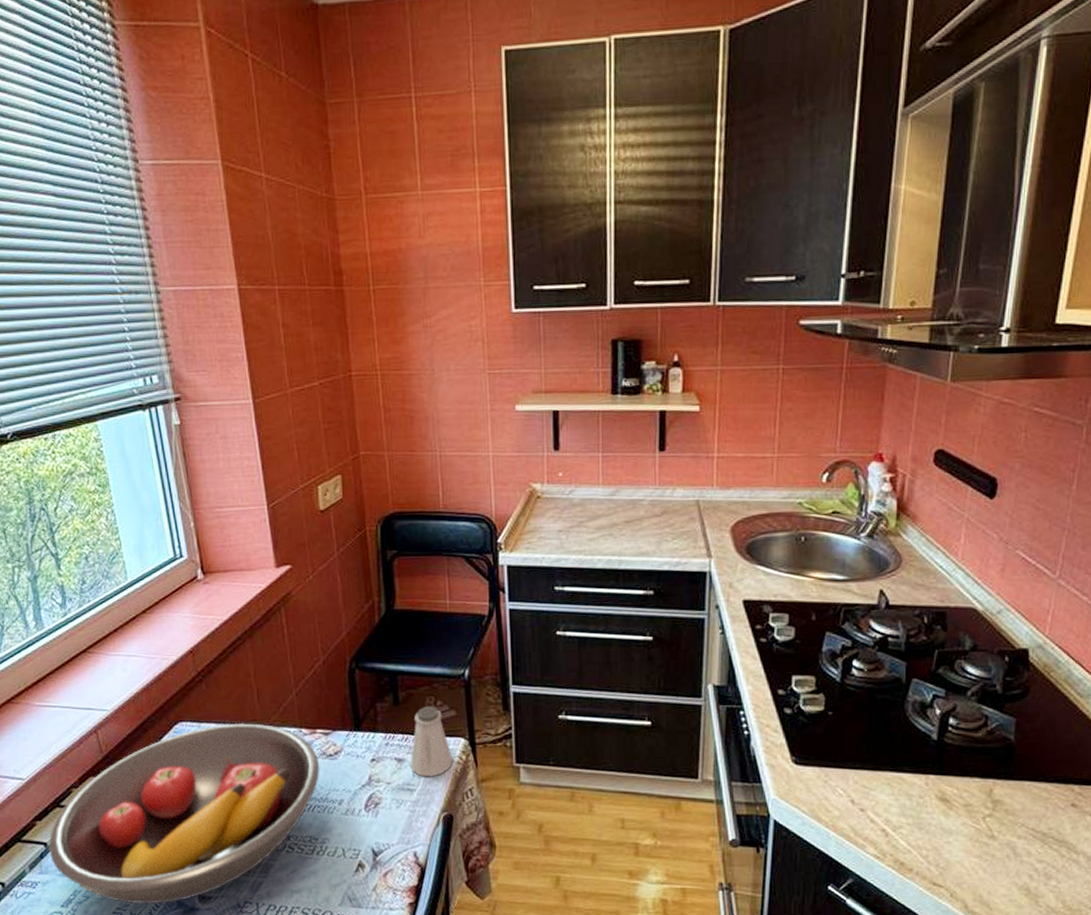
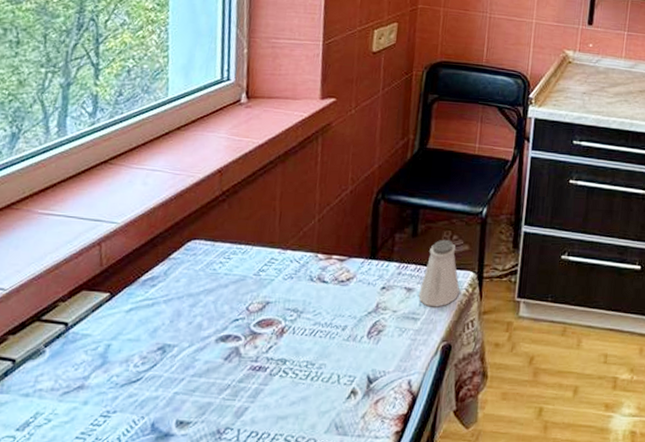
fruit bowl: present [48,722,320,905] -> none [16,244,330,429]

